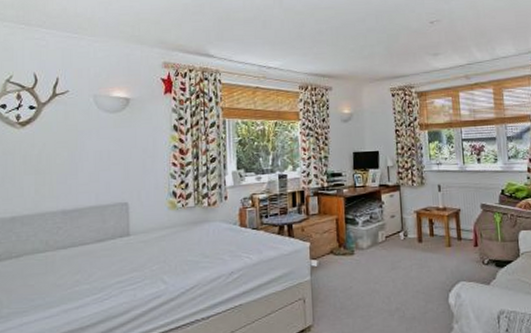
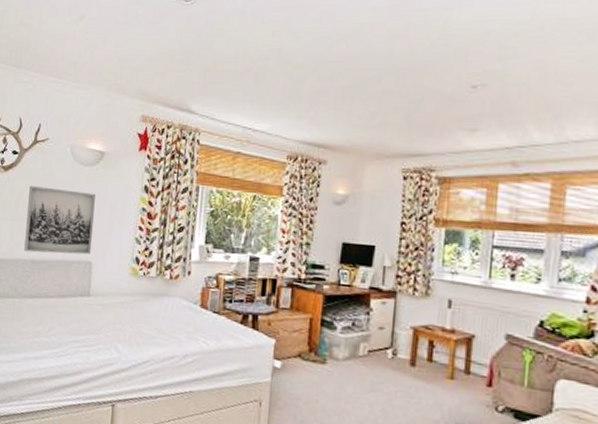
wall art: none [51,137,126,204] -> present [24,186,95,255]

